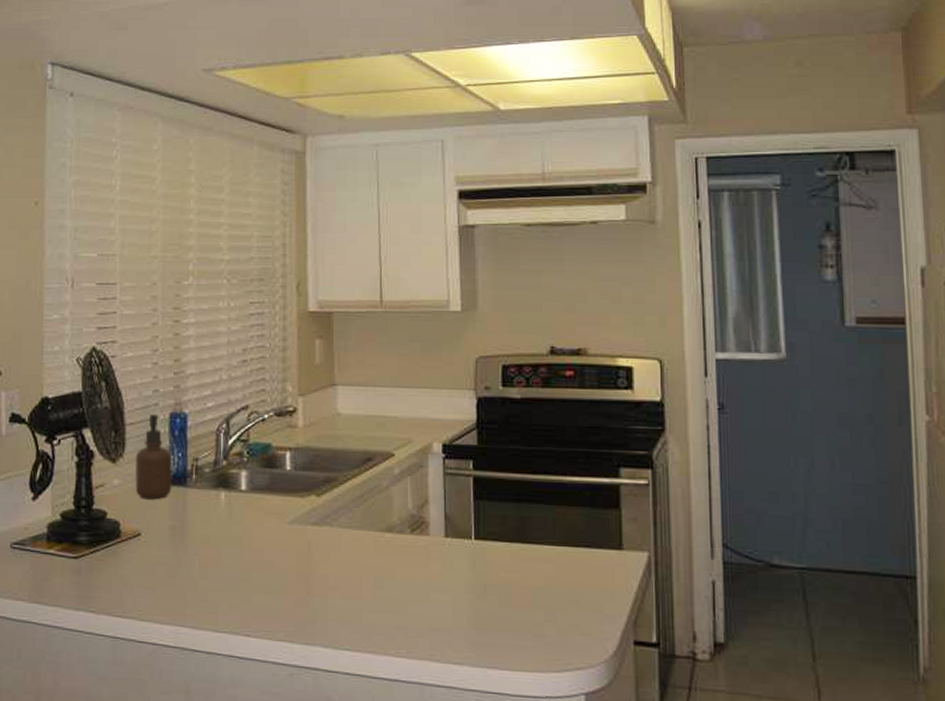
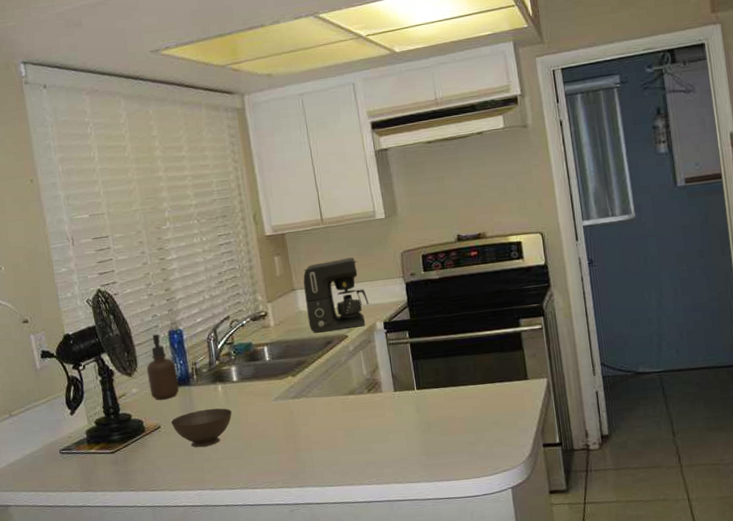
bowl: none [154,520,233,571] -> present [171,408,232,448]
coffee maker: none [347,354,427,445] -> present [303,257,369,333]

